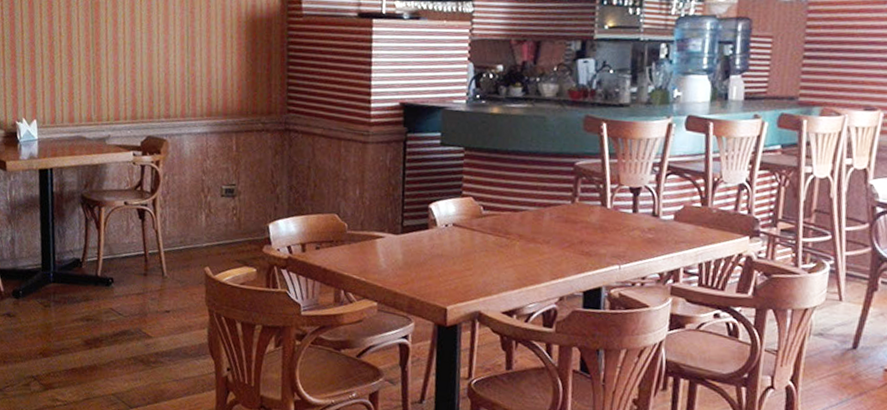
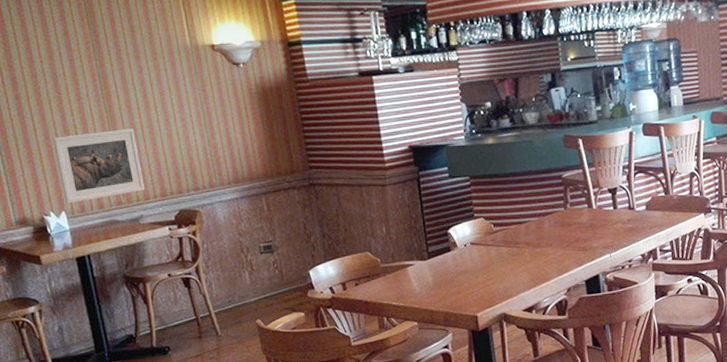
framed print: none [37,42,117,113] -> present [53,128,145,204]

